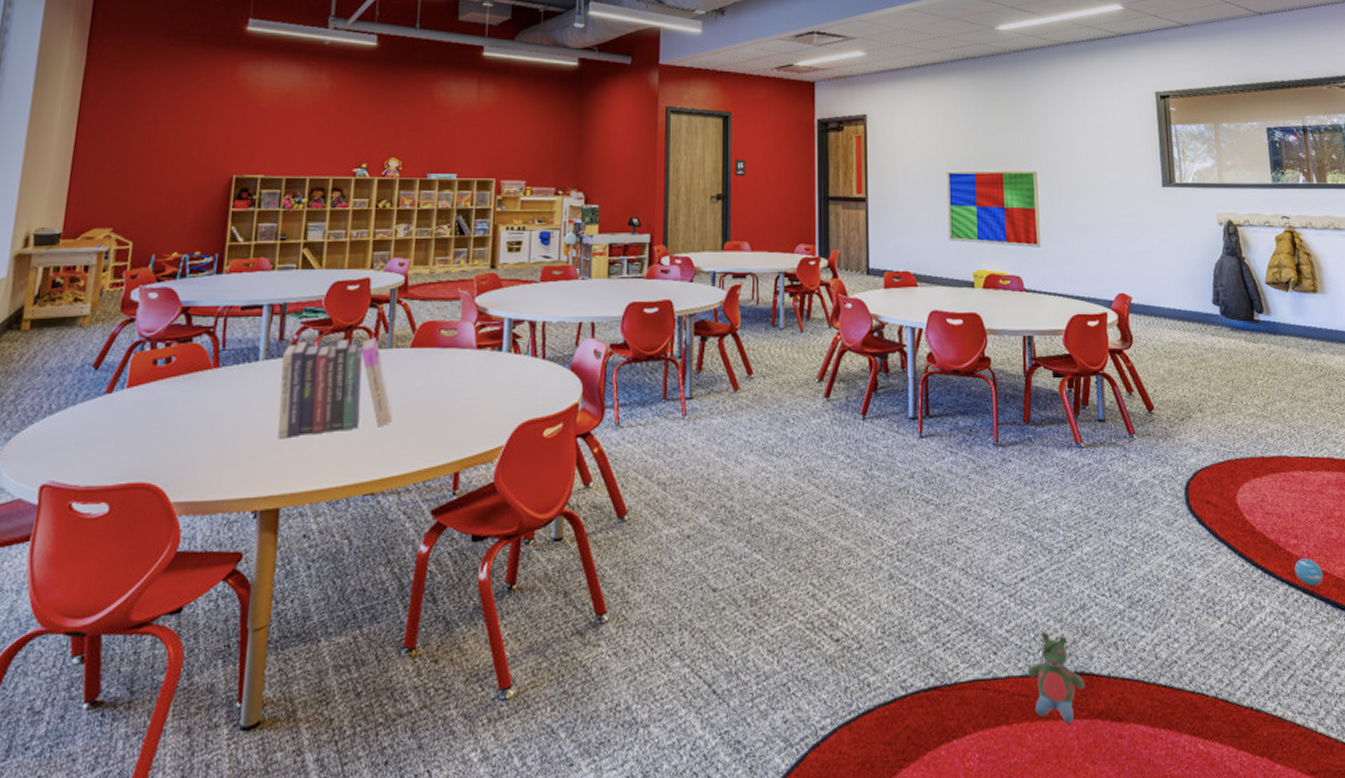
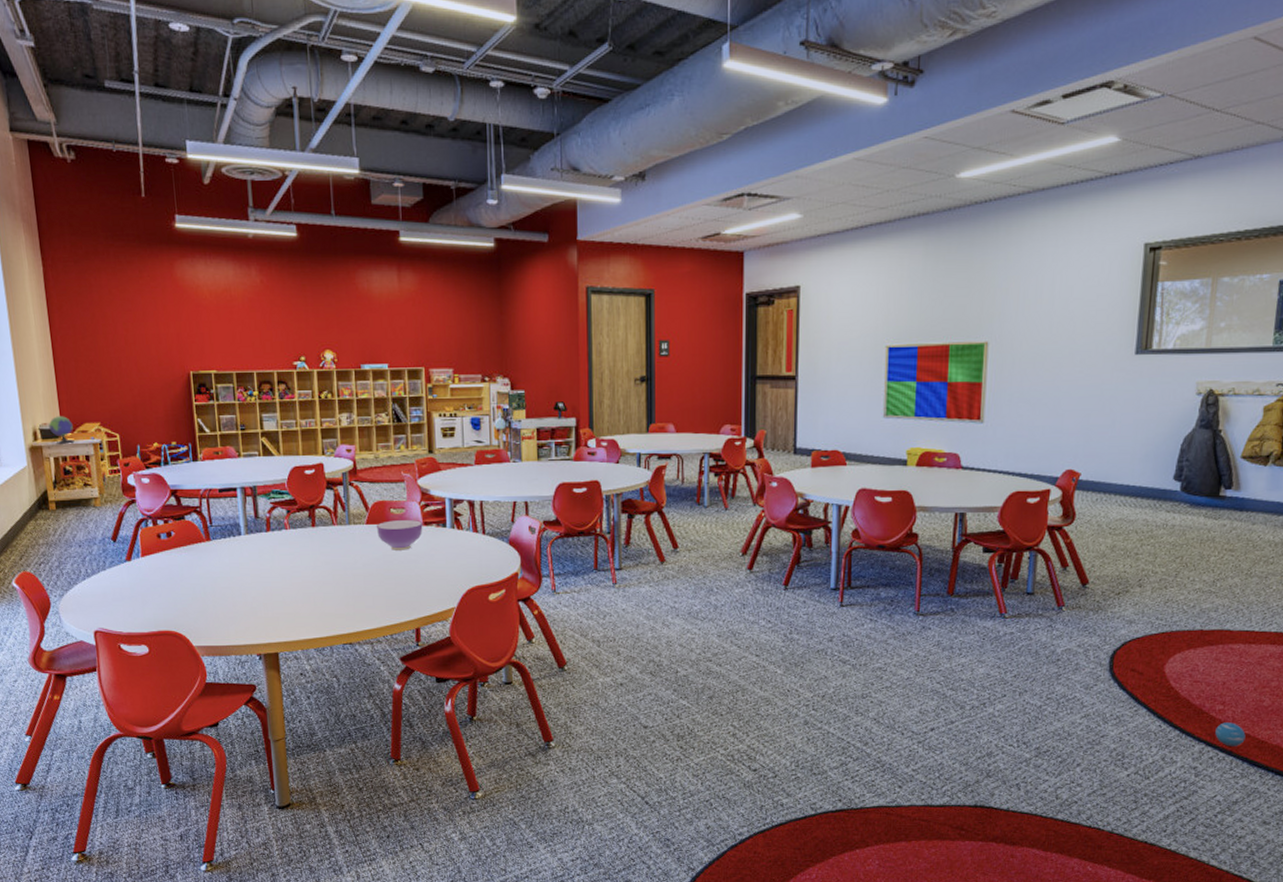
globe: none [46,220,78,252] -> present [48,416,75,444]
books: present [278,337,392,439] -> none [259,515,359,599]
bowl: none [421,343,476,378] -> present [376,520,423,550]
stuffed animal: present [1027,631,1086,723] -> none [929,772,984,844]

